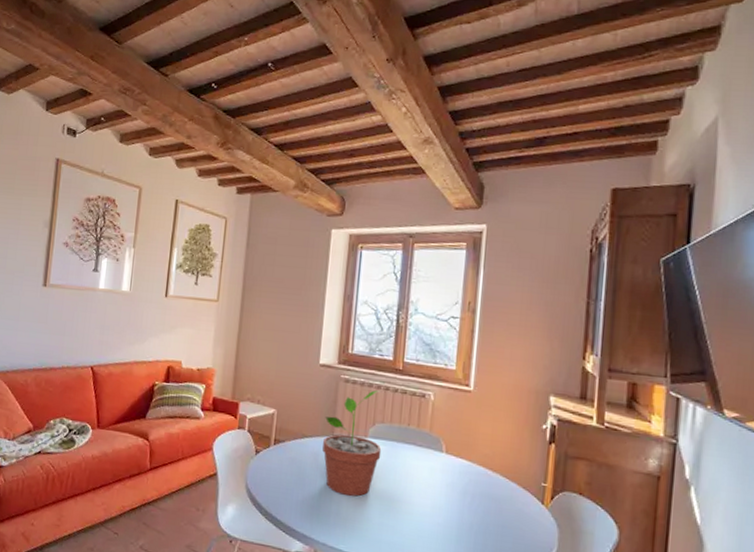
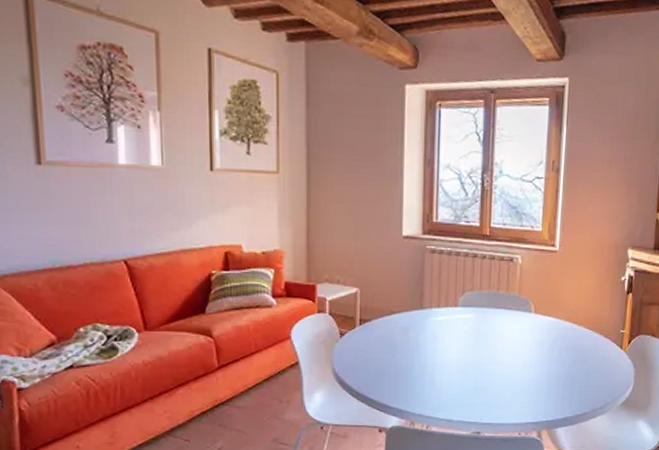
potted plant: present [322,390,382,497] -> none [412,258,473,365]

